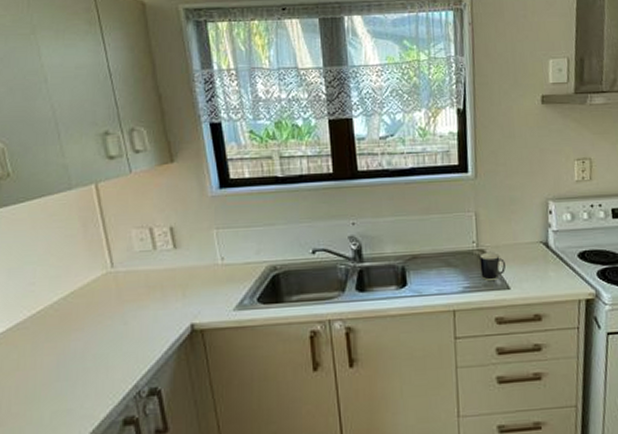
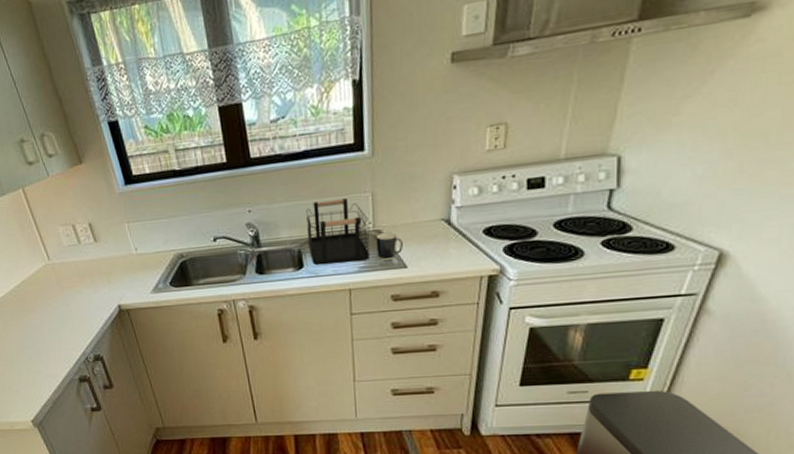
dish rack: none [411,216,474,284] -> present [306,198,370,265]

